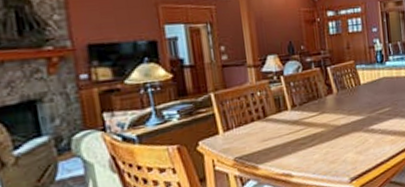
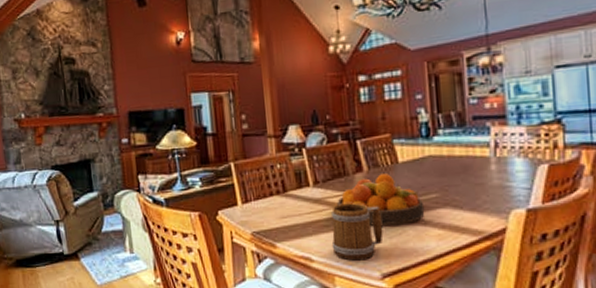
mug: none [308,120,351,171] -> present [331,203,383,261]
fruit bowl: none [312,94,381,139] -> present [337,174,425,226]

